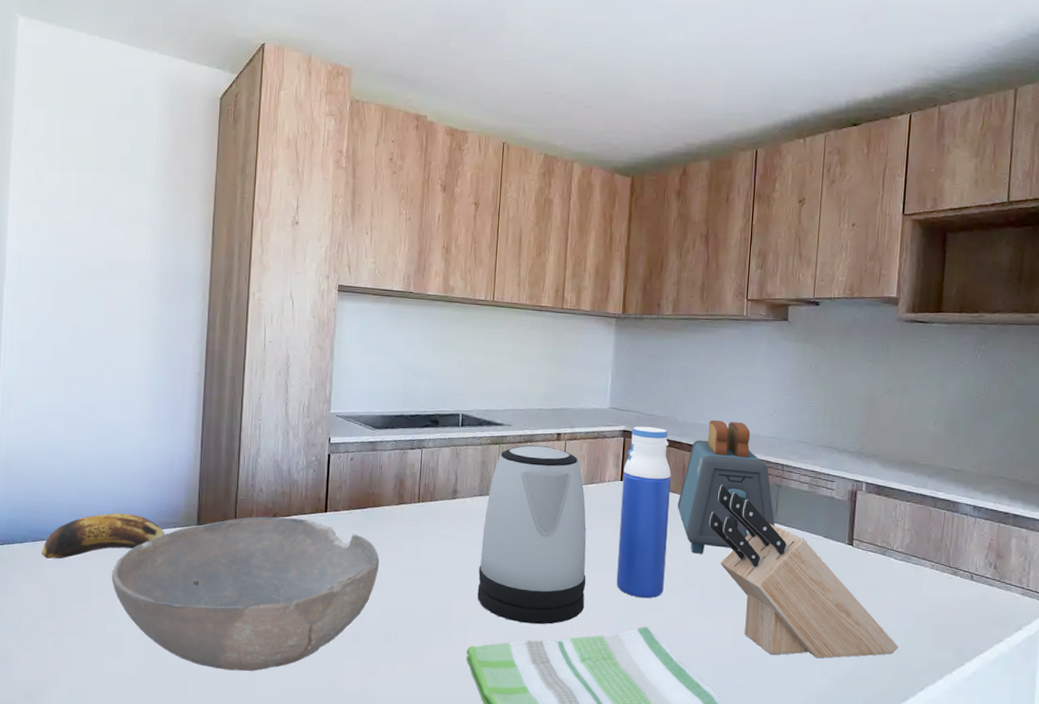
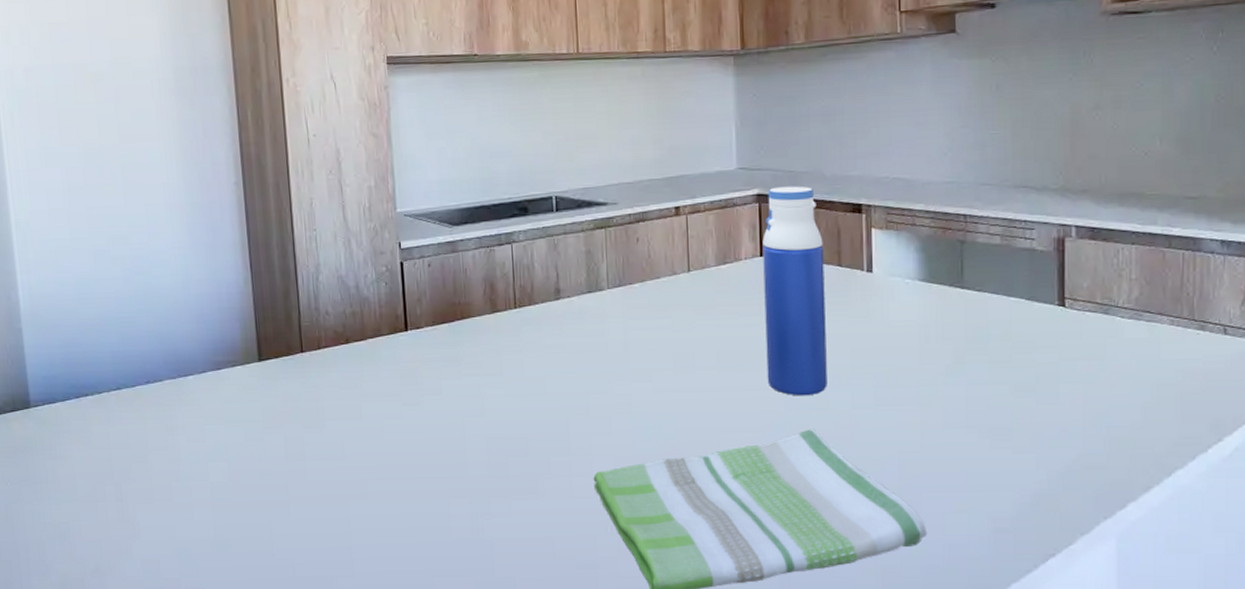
banana: present [42,513,166,559] -> none [87,355,224,417]
bowl: present [111,516,380,672] -> none [169,341,478,524]
kettle: present [477,445,586,625] -> none [597,223,731,439]
toaster: present [677,420,775,554] -> none [834,168,961,336]
knife block: present [708,484,899,659] -> none [876,248,1135,450]

